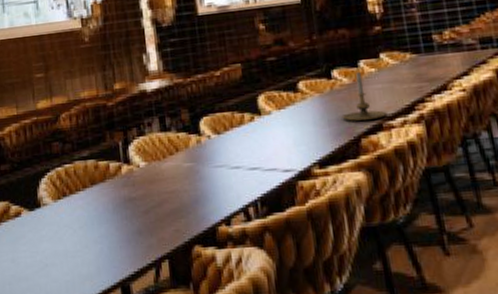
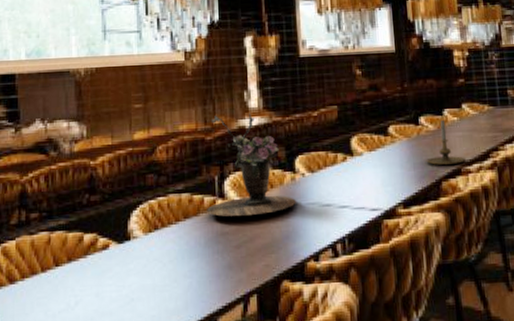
flower arrangement: none [111,76,205,183] -> present [207,113,297,217]

